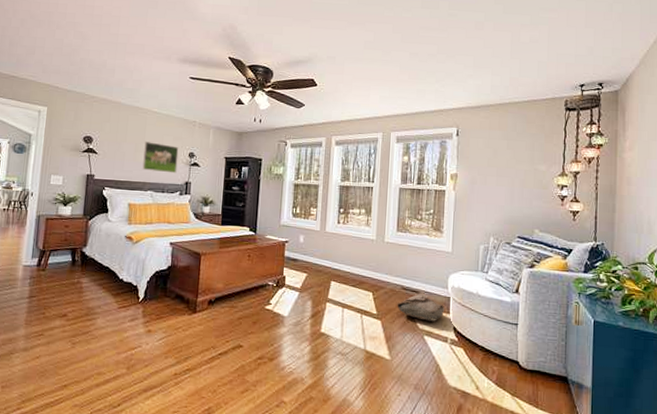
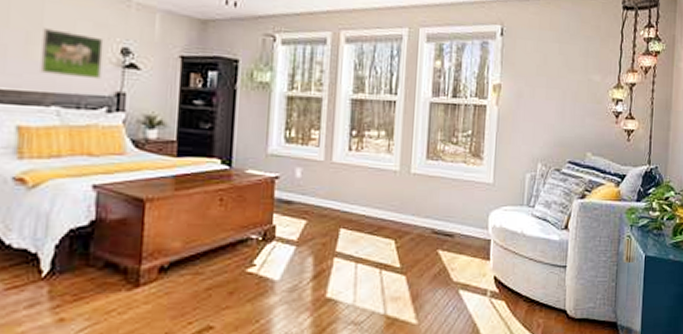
bag: present [397,292,444,321] -> none [426,236,484,271]

